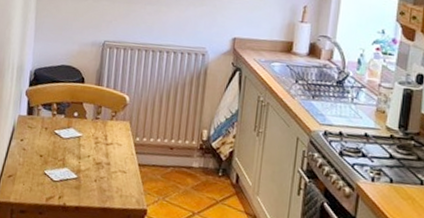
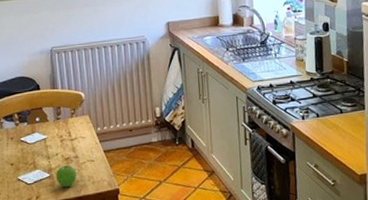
fruit: none [82,169,106,195] -> present [55,165,77,188]

